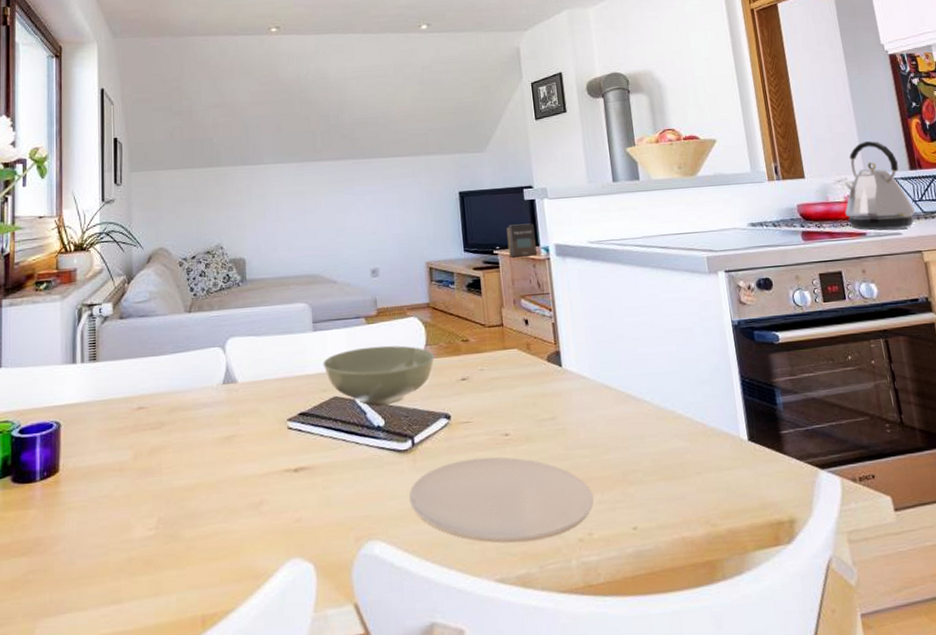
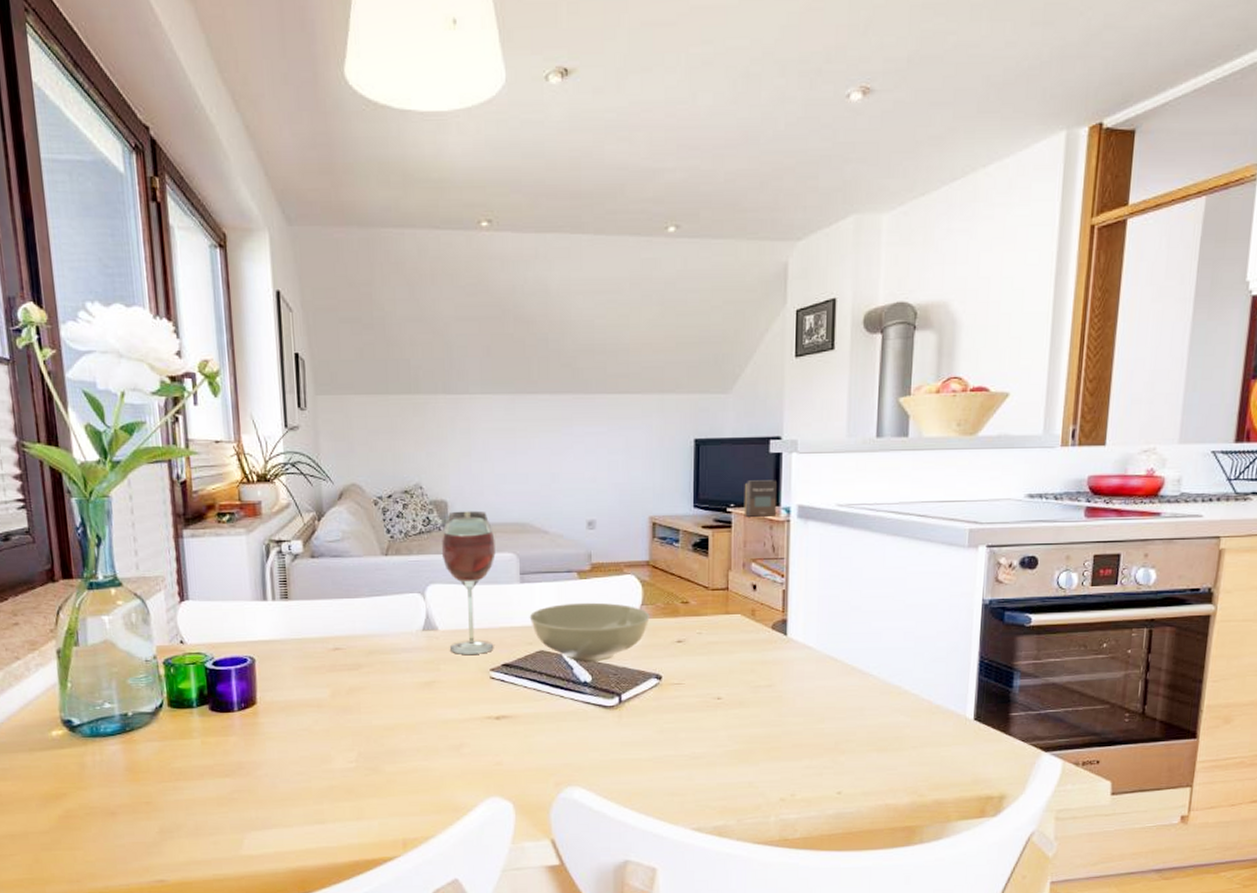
wineglass: none [239,265,291,406] -> present [441,510,496,654]
plate: present [409,457,594,543] -> none [613,718,801,798]
kettle: present [845,141,915,231] -> none [1142,405,1226,511]

